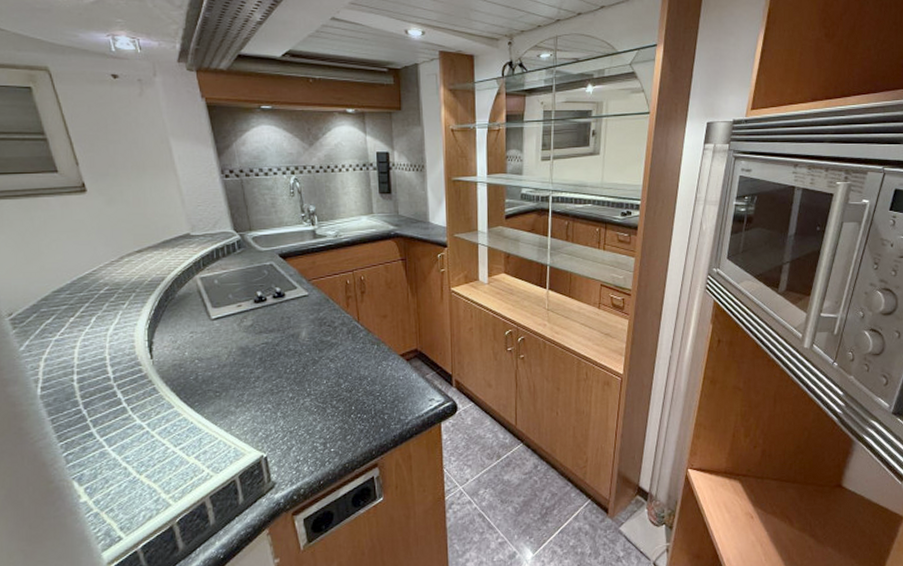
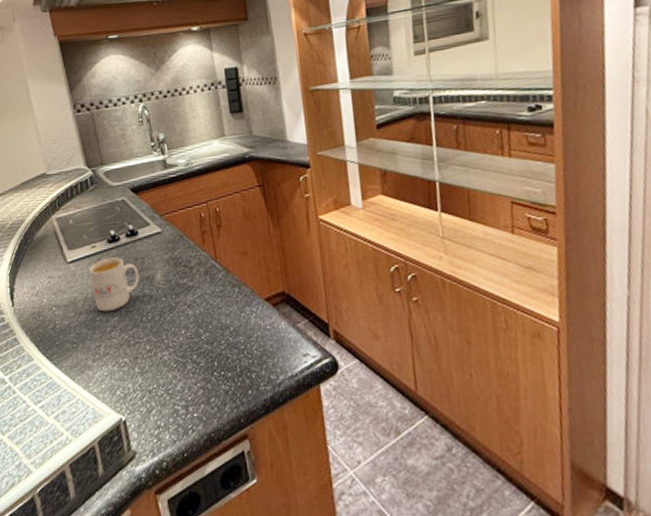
mug: none [234,316,285,365] -> present [89,257,140,312]

